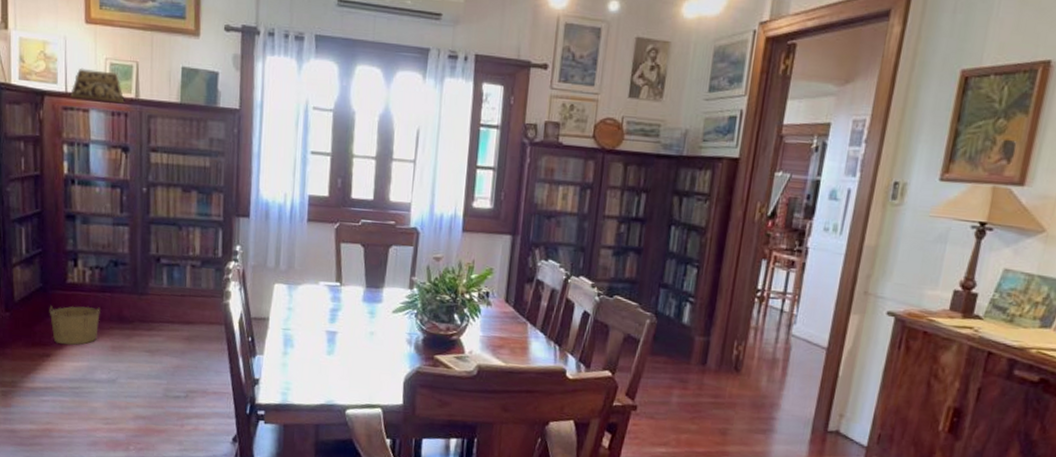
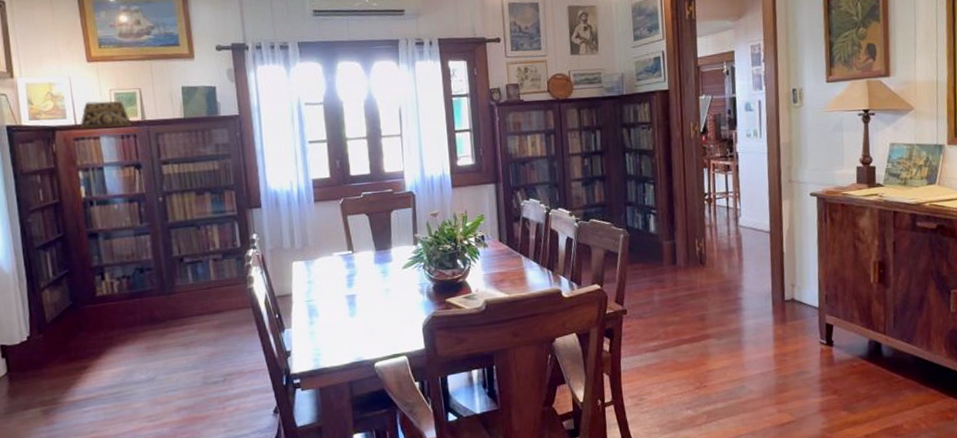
basket: present [49,306,100,345] -> none [81,313,133,355]

